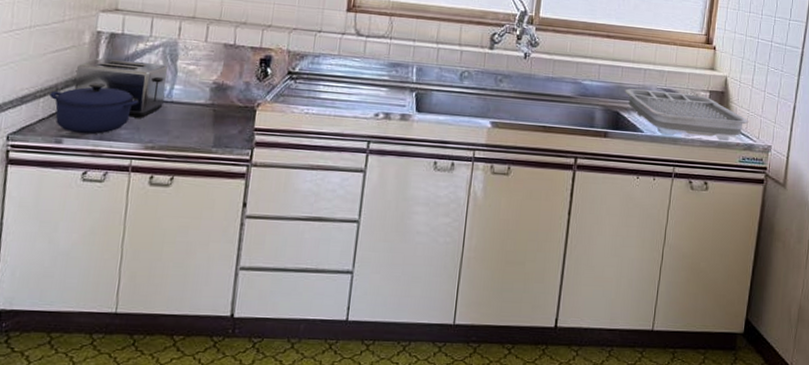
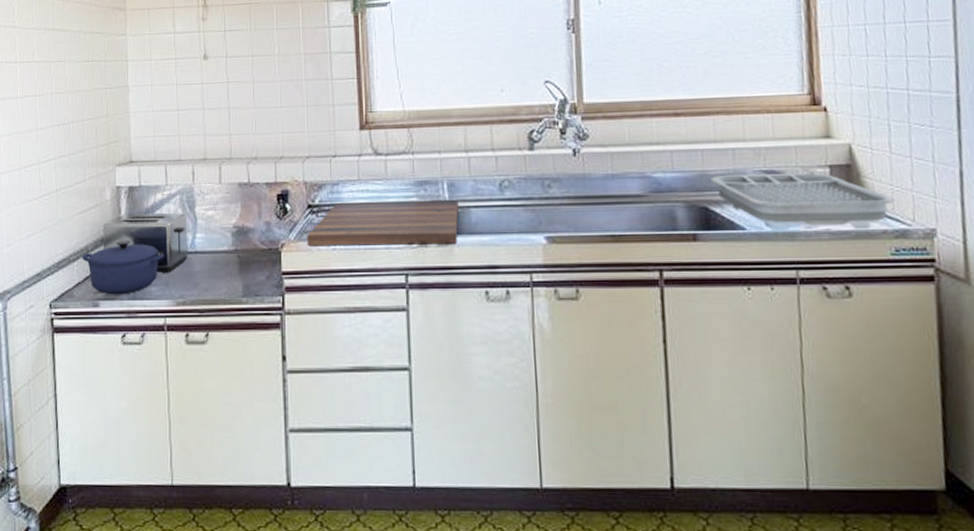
cutting board: none [282,73,424,120] -> present [306,200,459,247]

